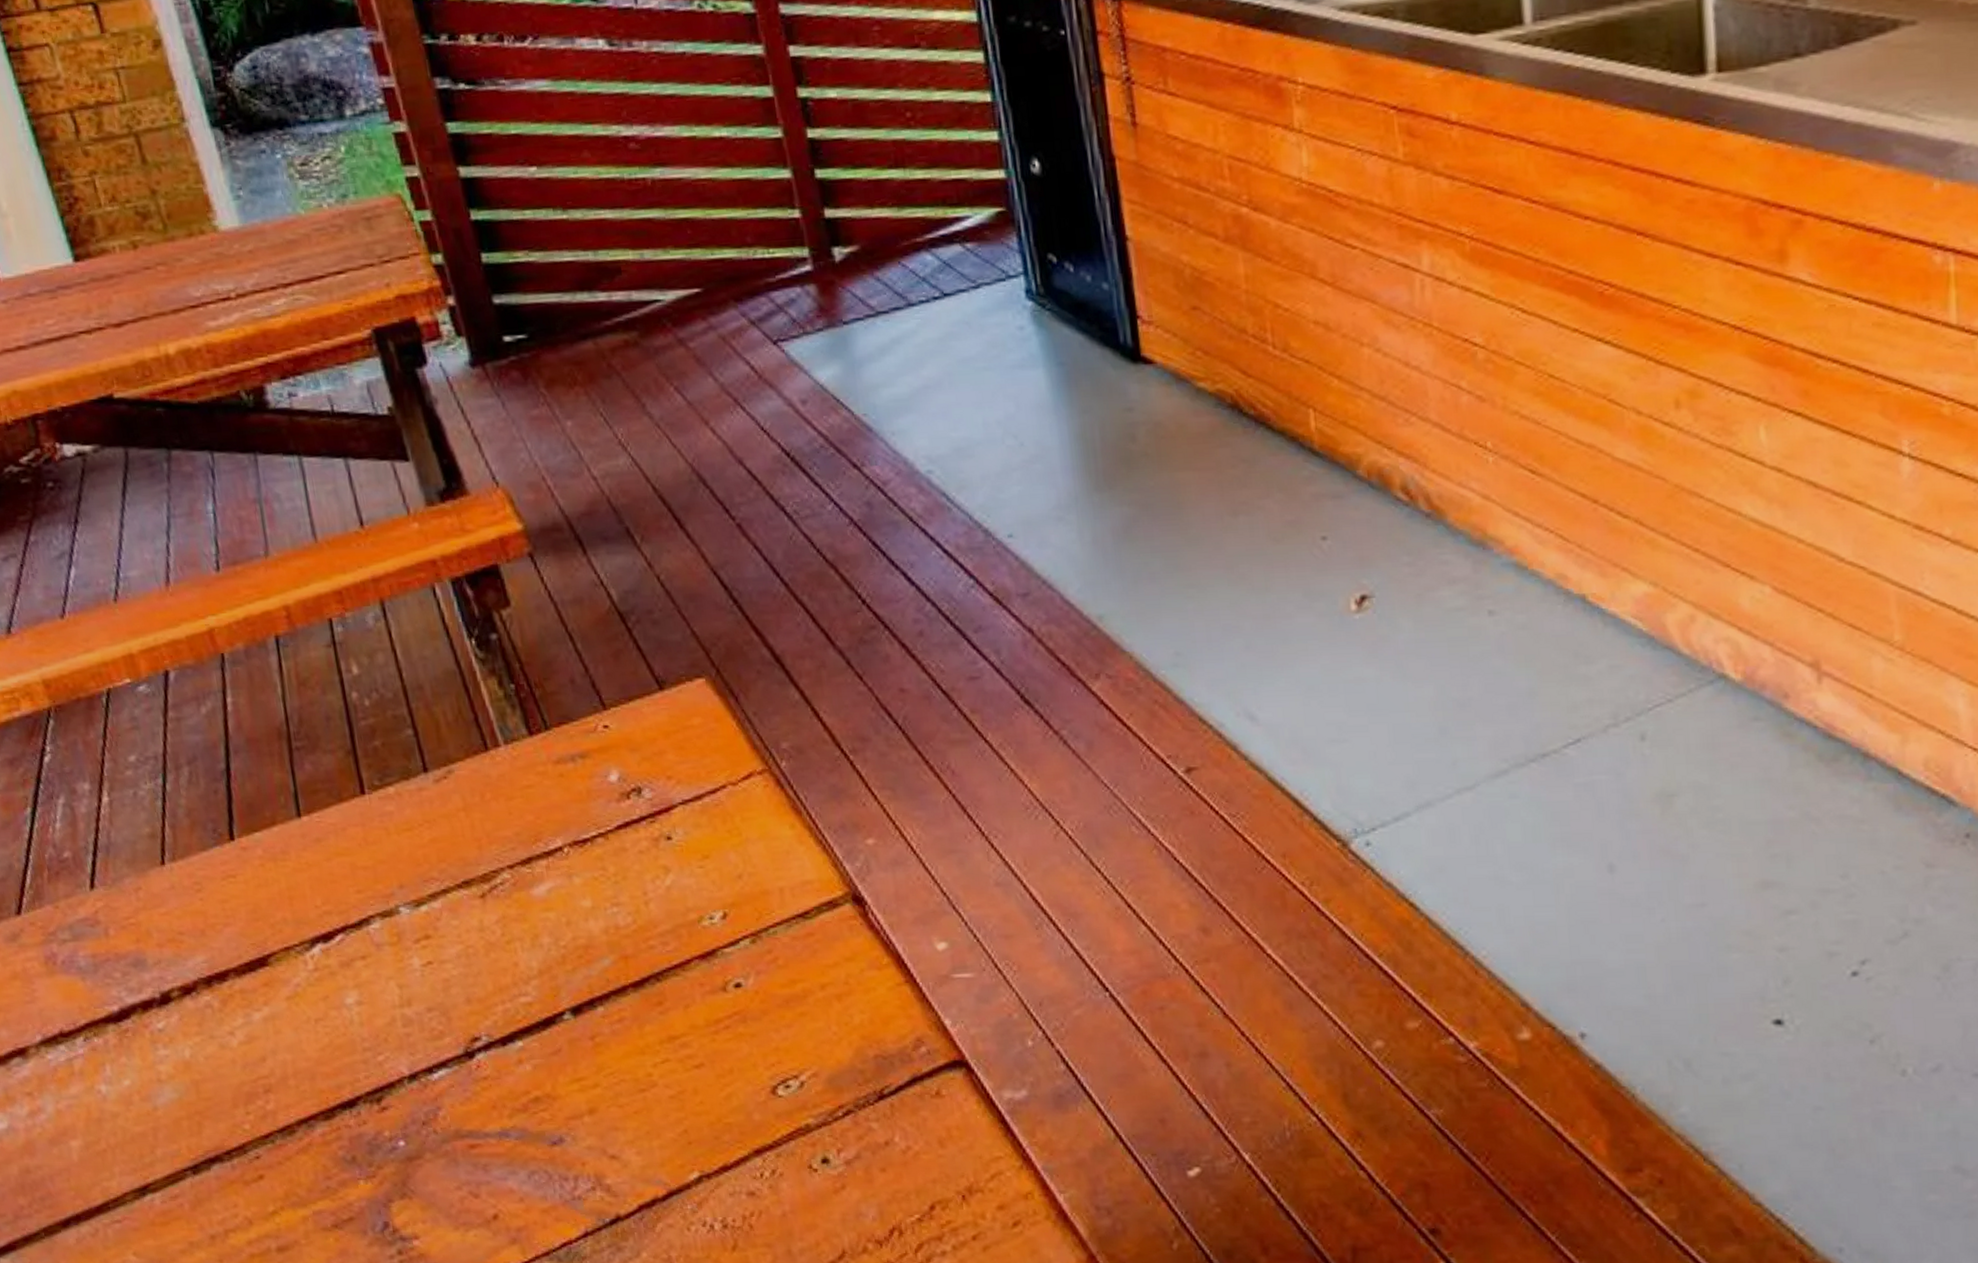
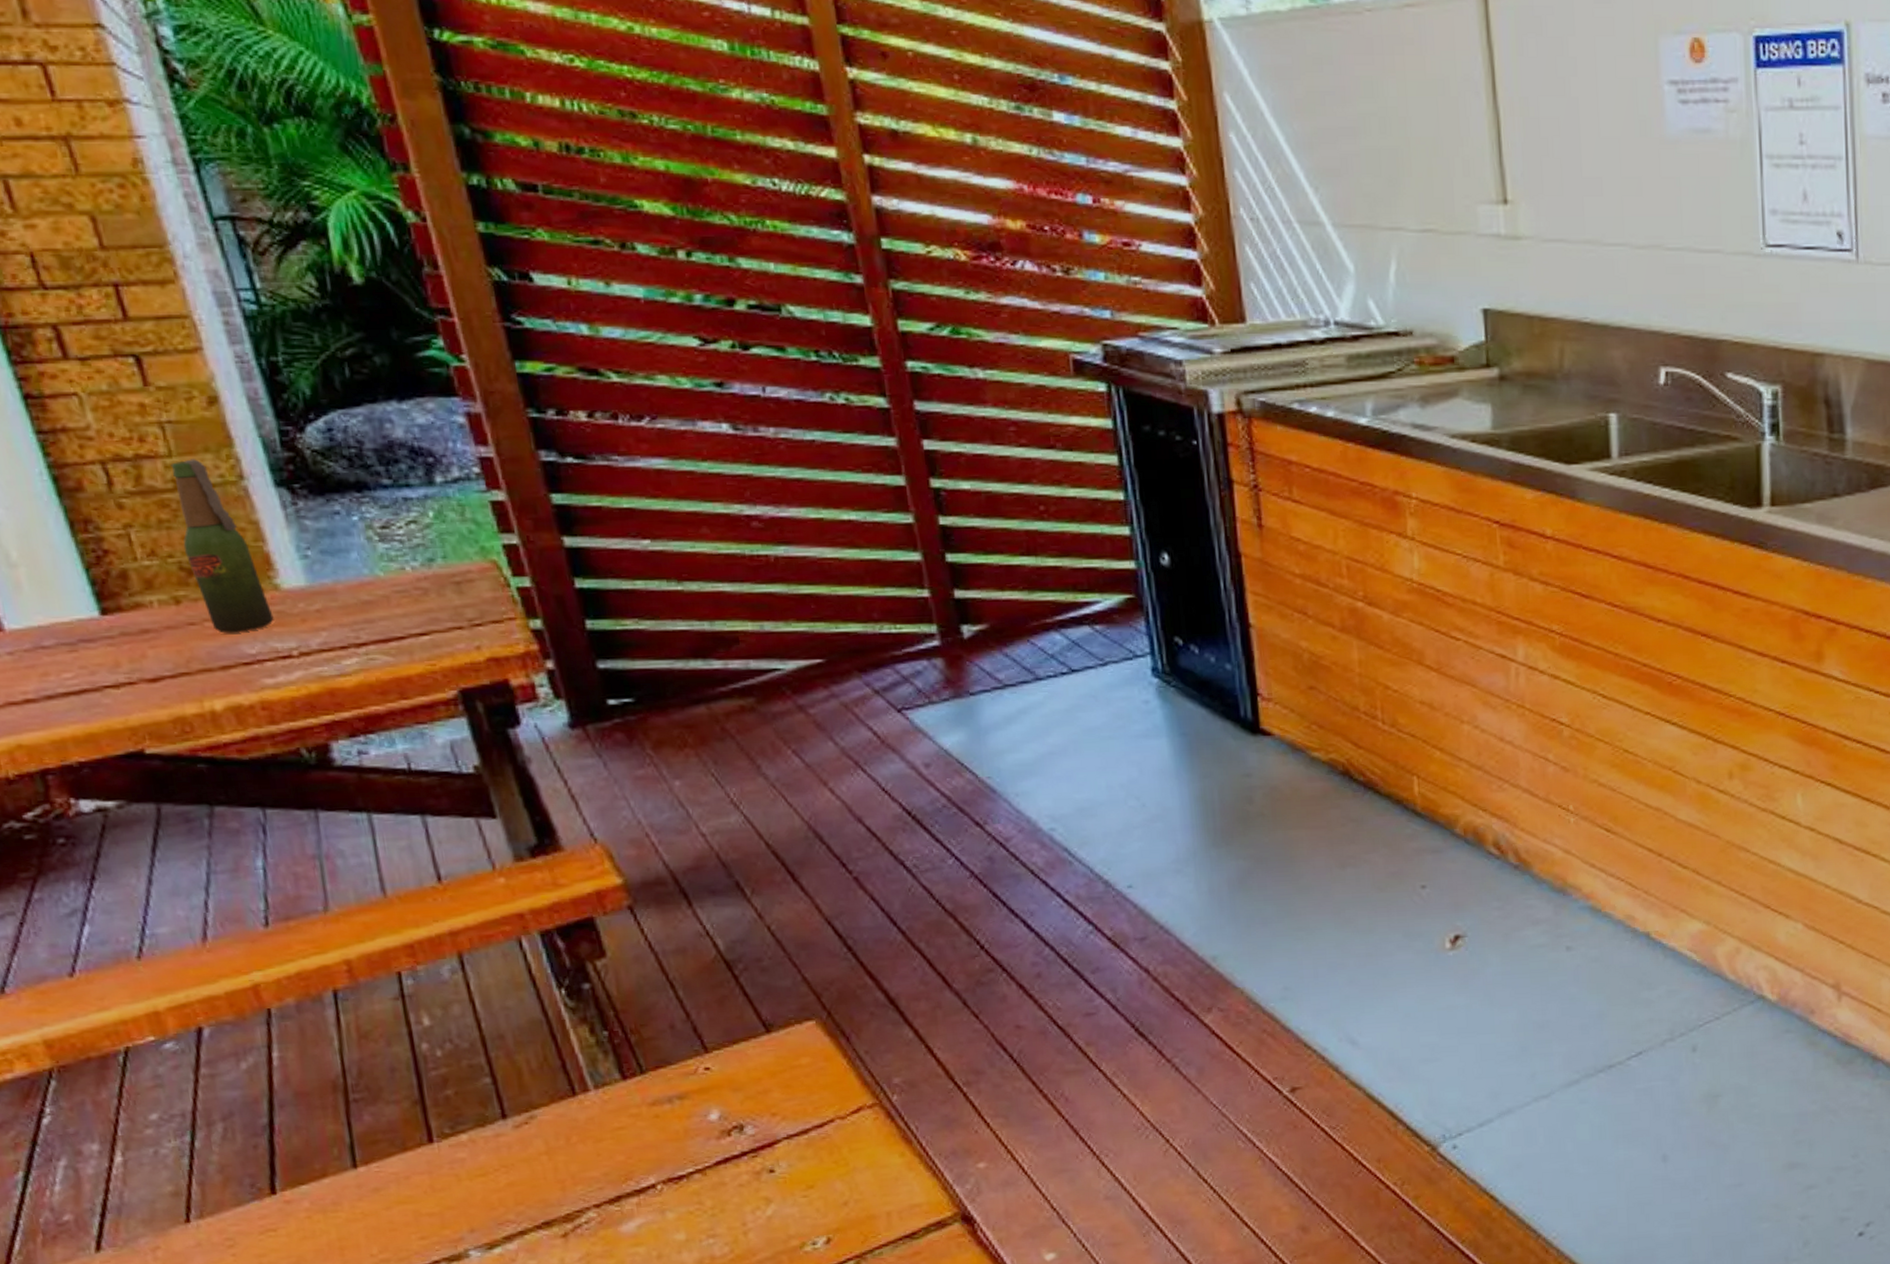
beer bottle: none [125,103,214,277] -> present [170,459,274,634]

